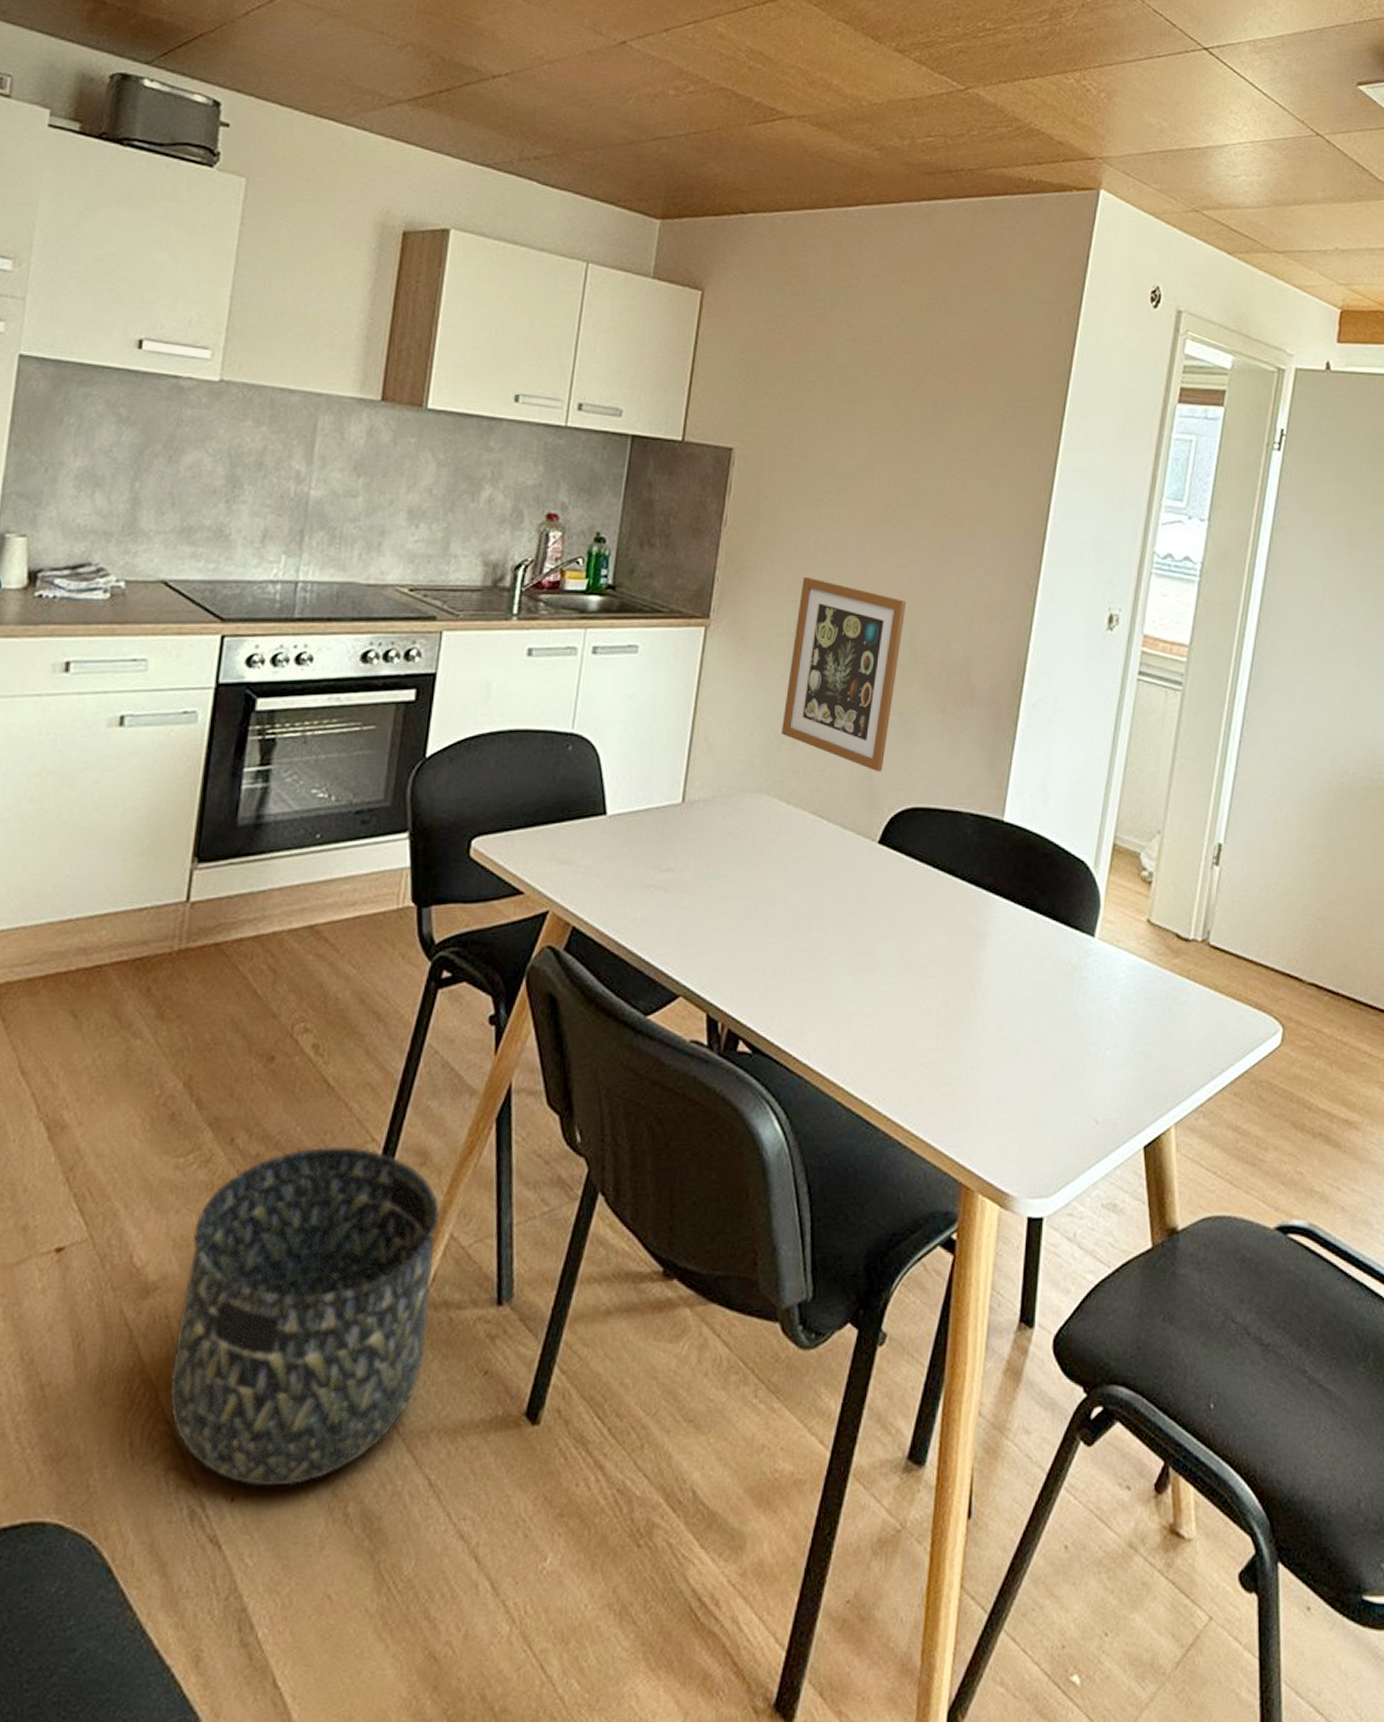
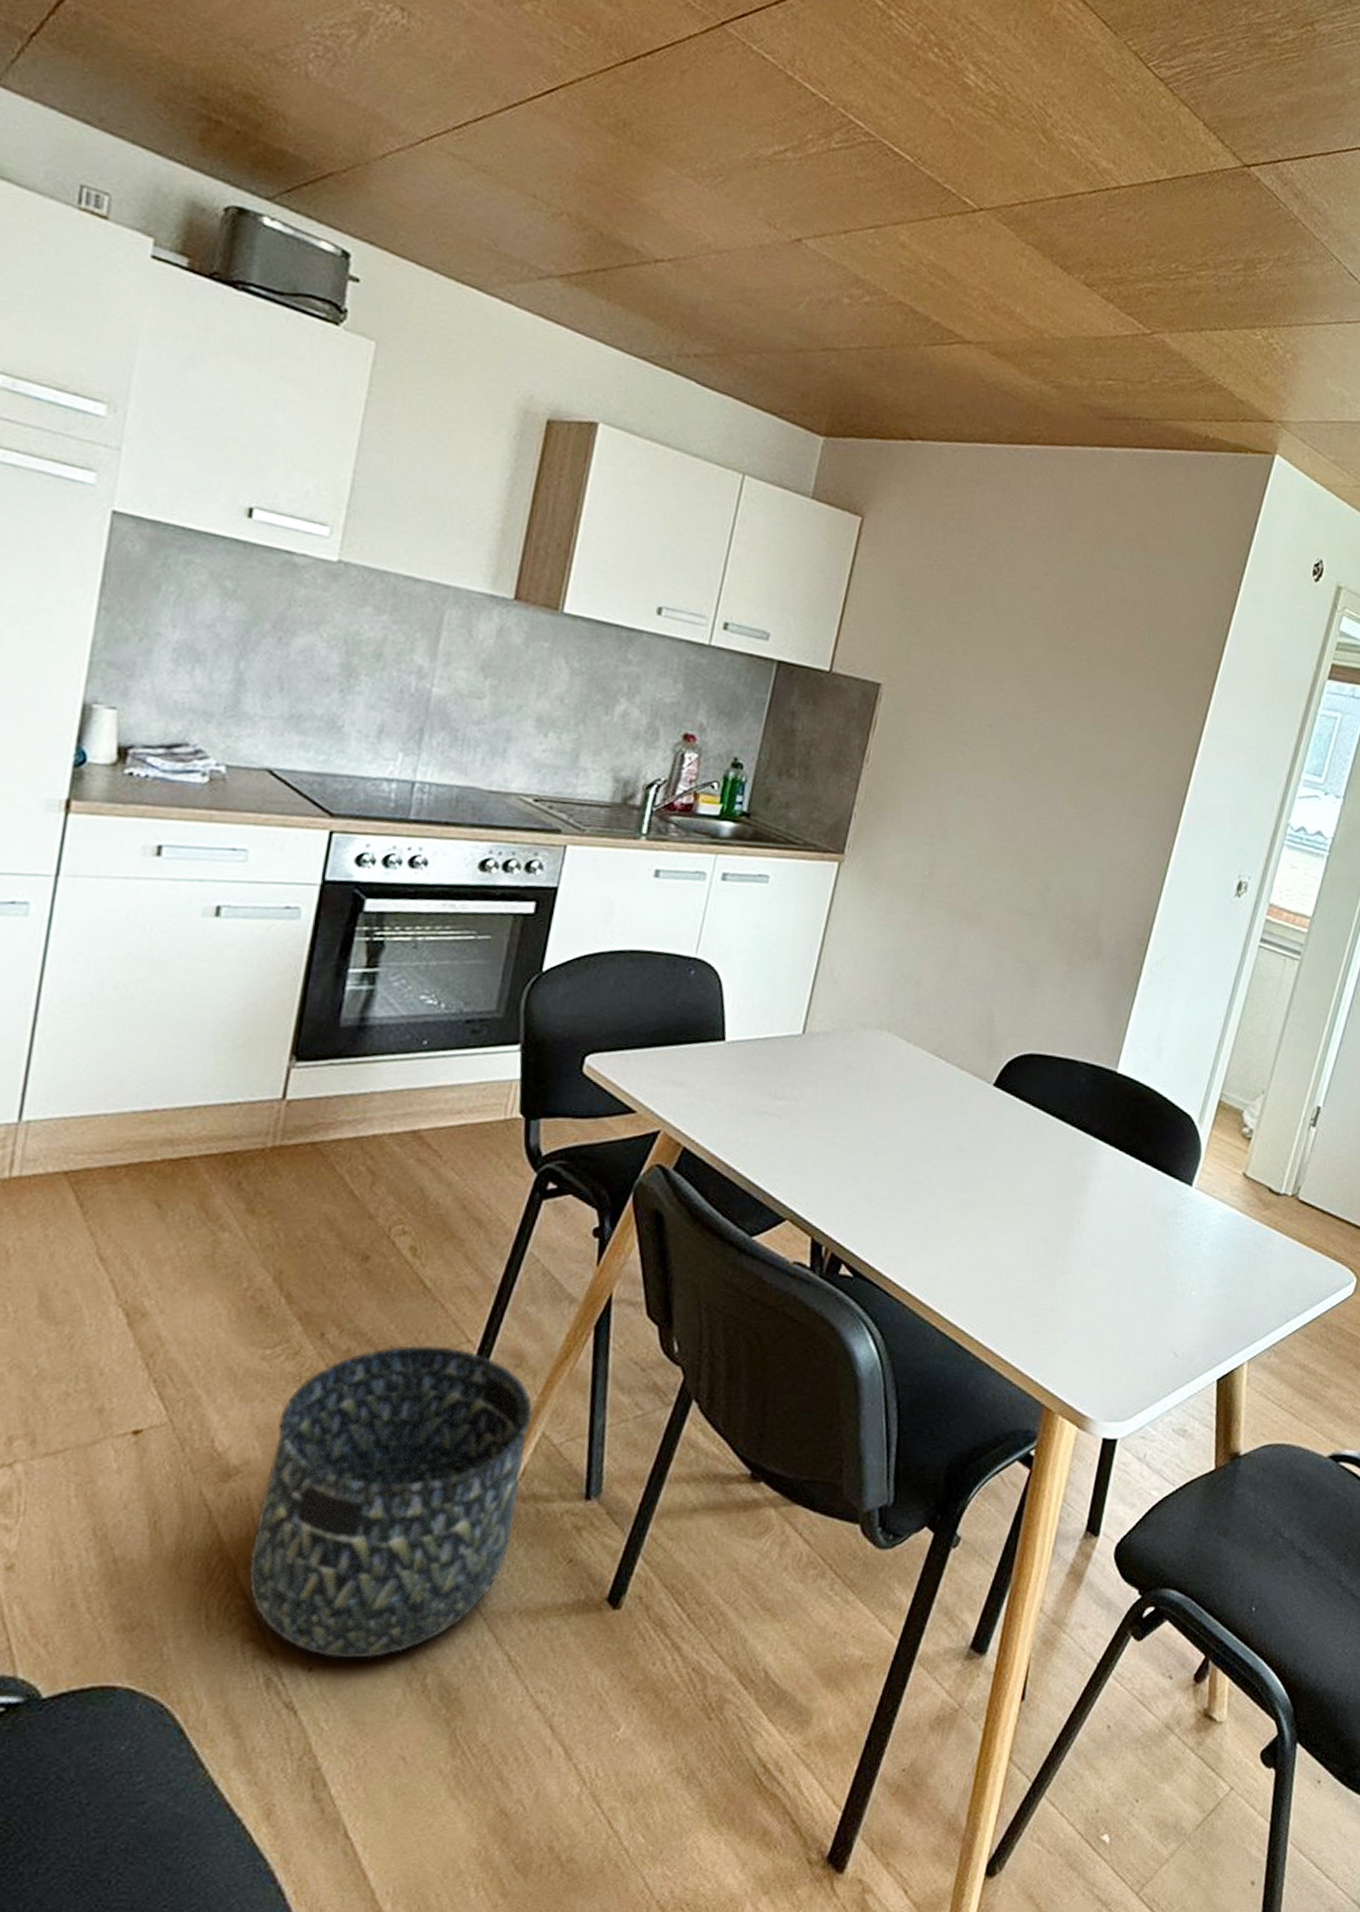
wall art: present [781,576,907,773] -> none [906,819,1043,1018]

